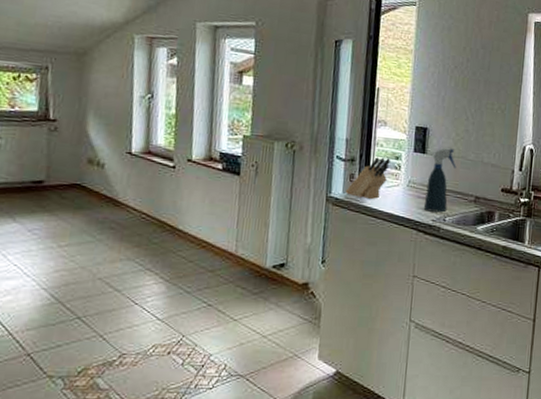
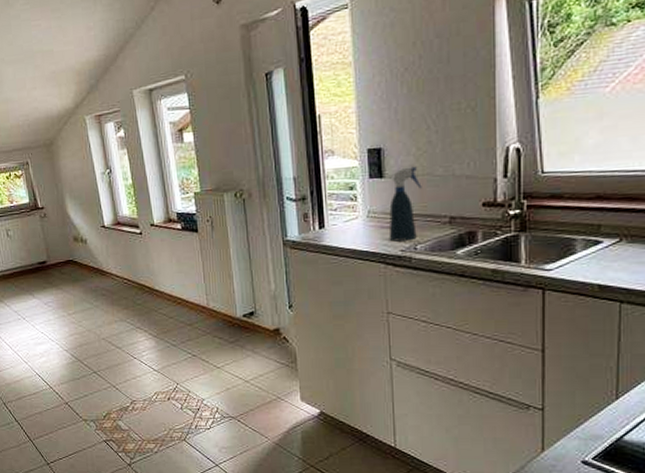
knife block: present [345,157,390,200] -> none [301,190,344,238]

